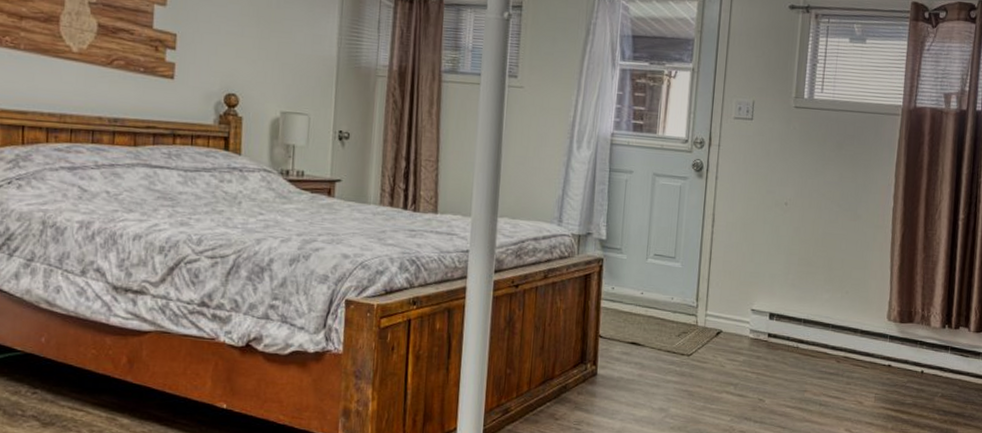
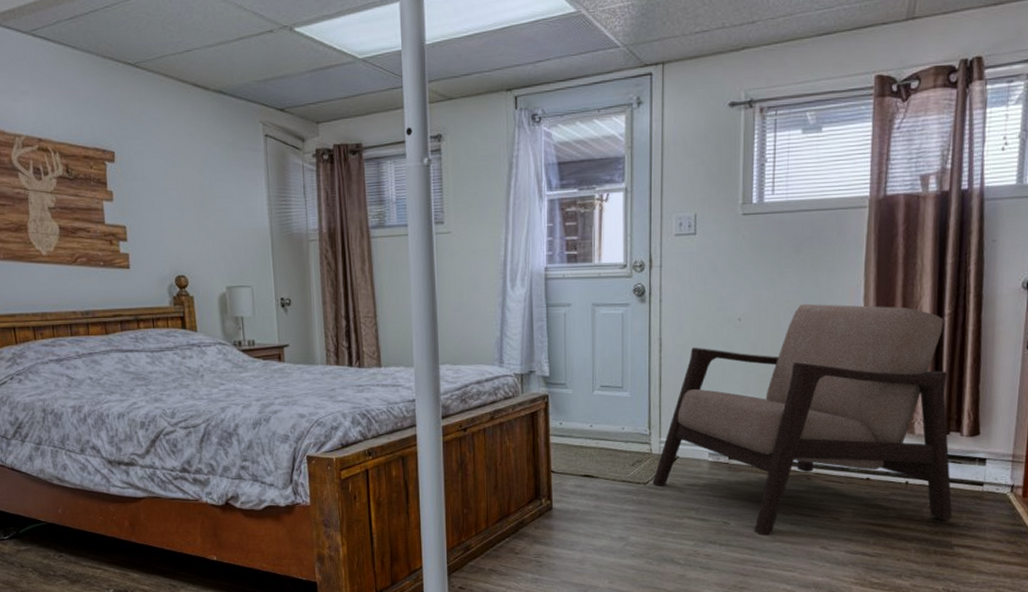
armchair: none [695,195,960,415] -> present [652,303,953,536]

